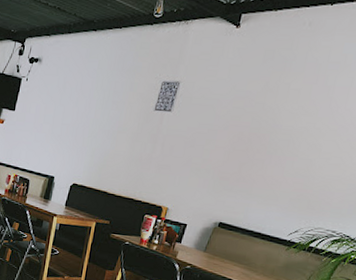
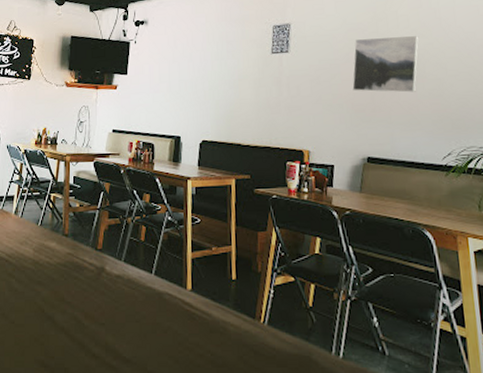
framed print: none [223,108,304,169] -> present [352,36,419,93]

